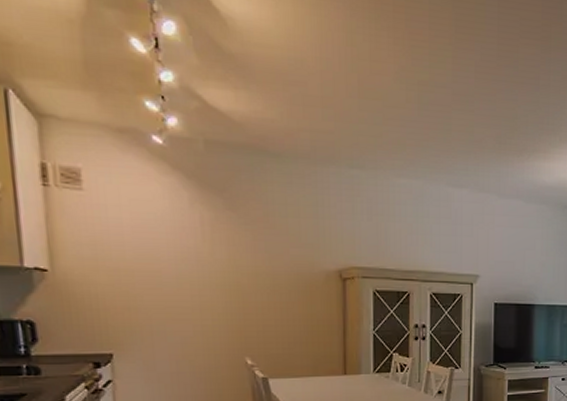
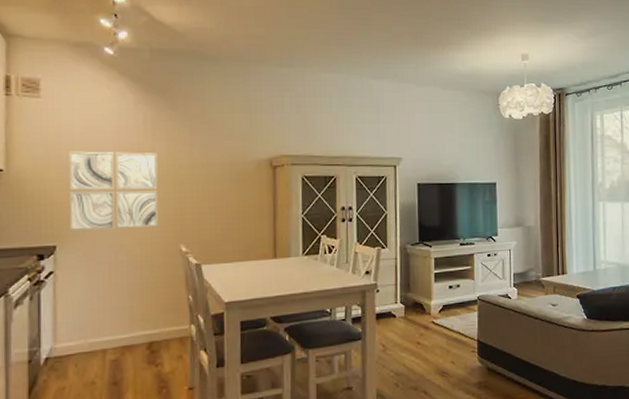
wall art: none [119,252,222,339] -> present [68,151,159,232]

